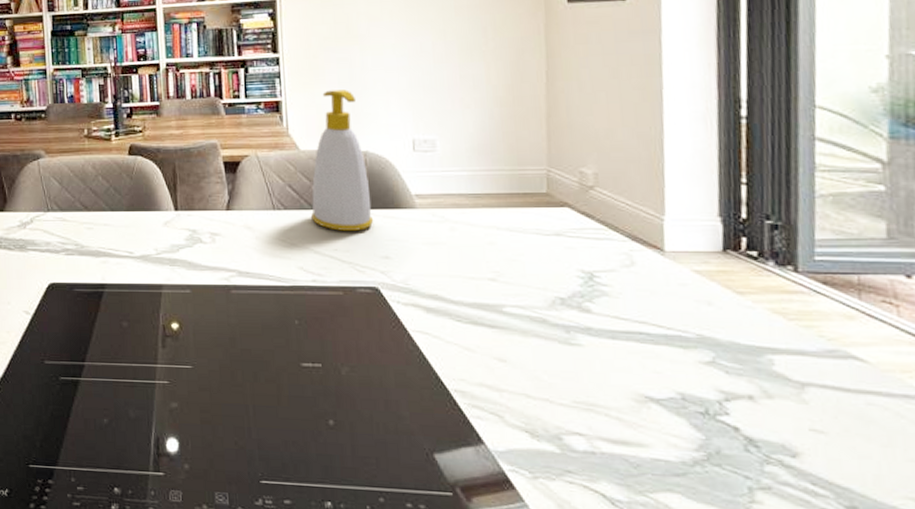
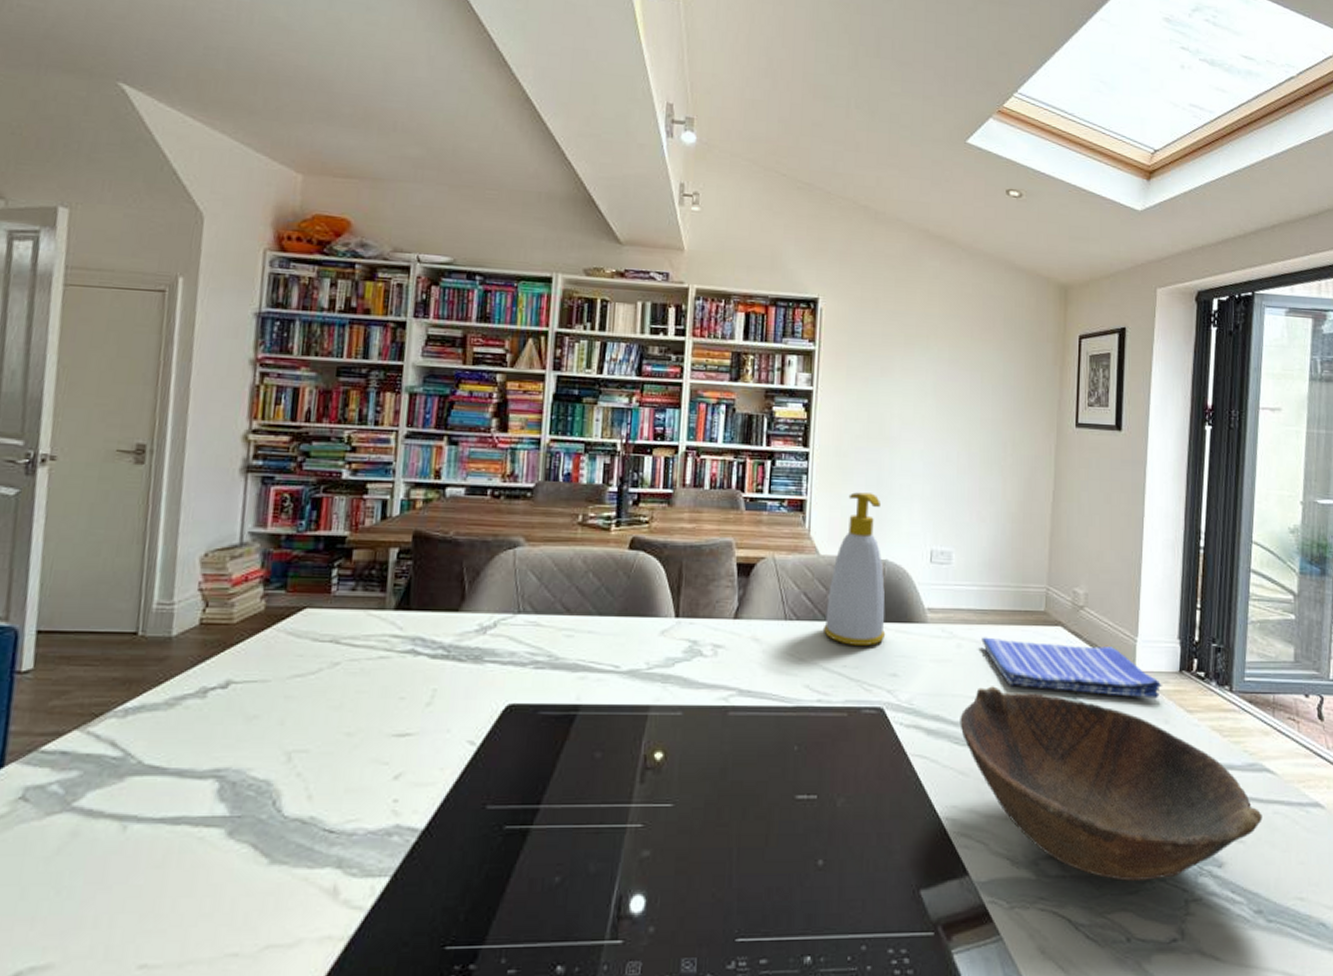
bowl: none [460,267,851,464] -> present [960,686,1262,882]
dish towel: none [477,220,701,279] -> present [981,637,1162,699]

